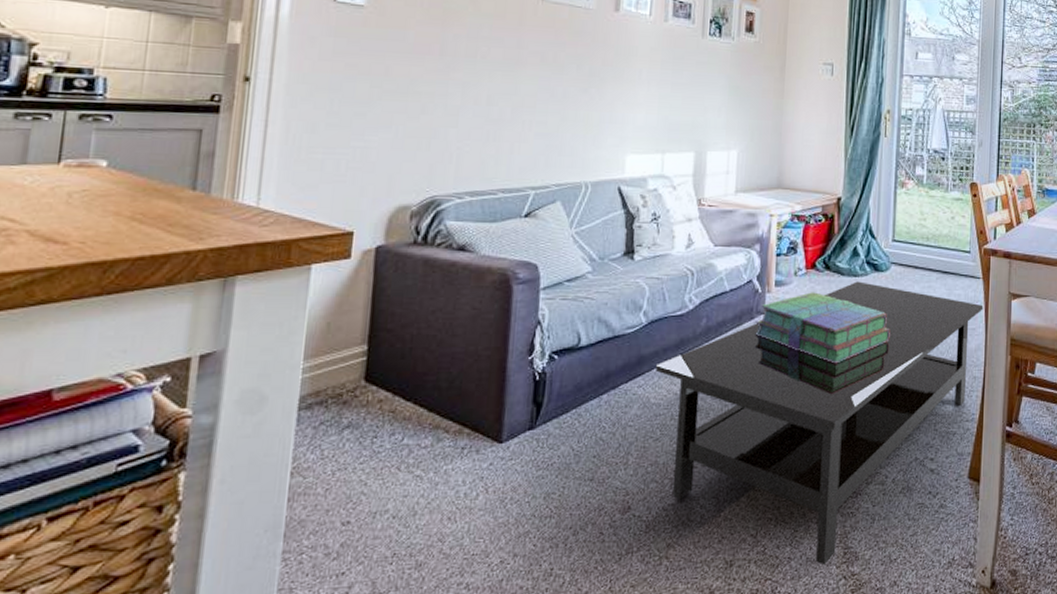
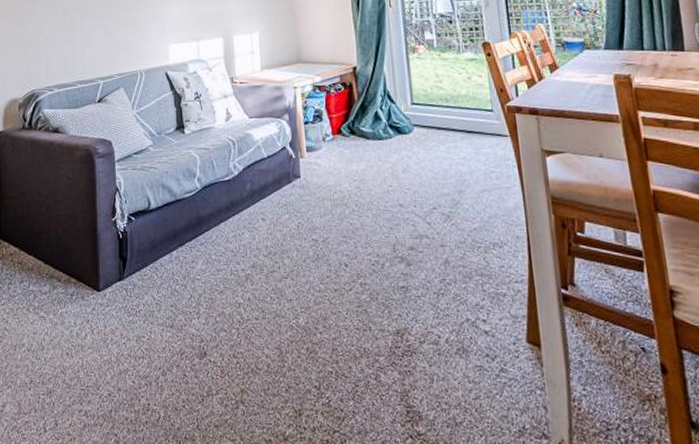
coffee table: present [656,281,984,566] -> none [213,144,516,423]
stack of books: present [755,292,890,364] -> none [293,156,423,224]

